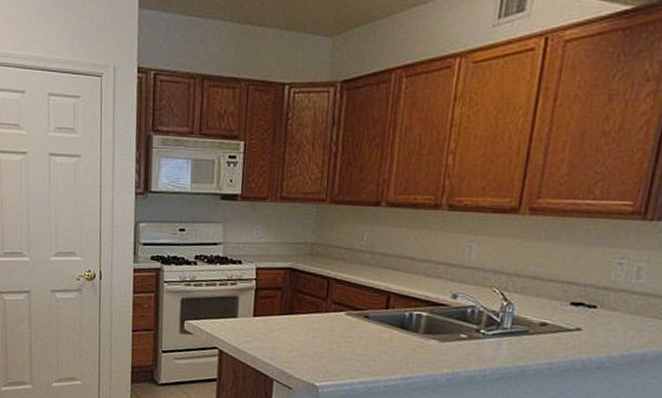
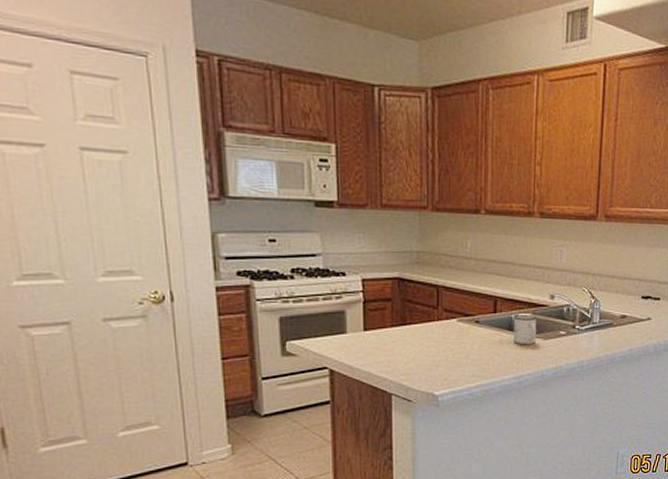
mug: none [405,313,435,346] -> present [514,315,537,345]

